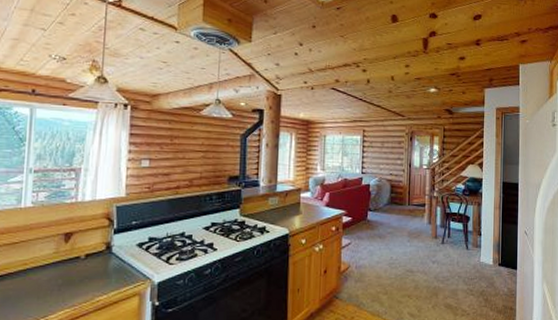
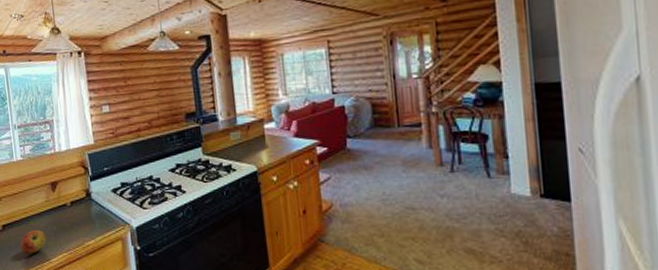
apple: none [8,283,47,310] -> present [19,229,47,254]

